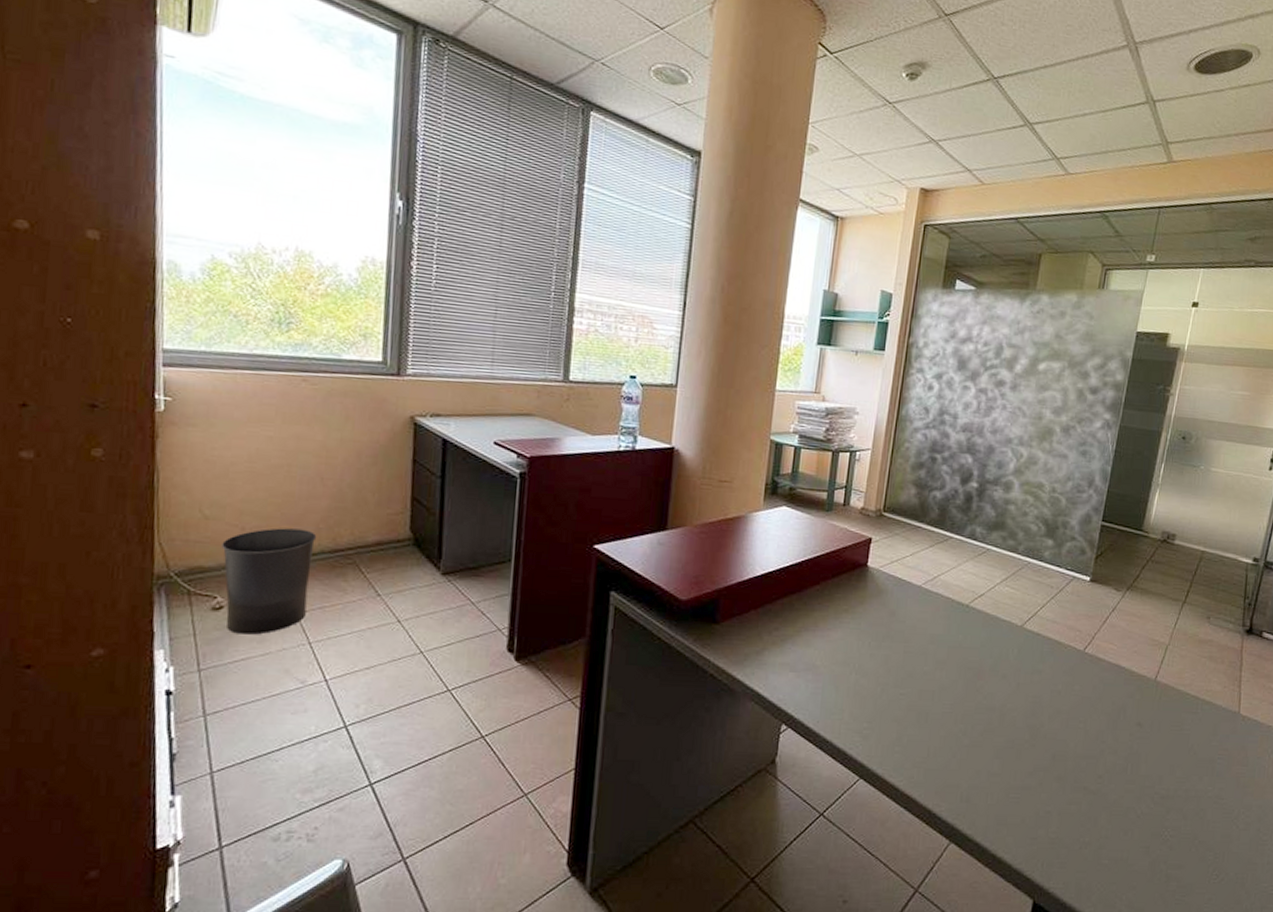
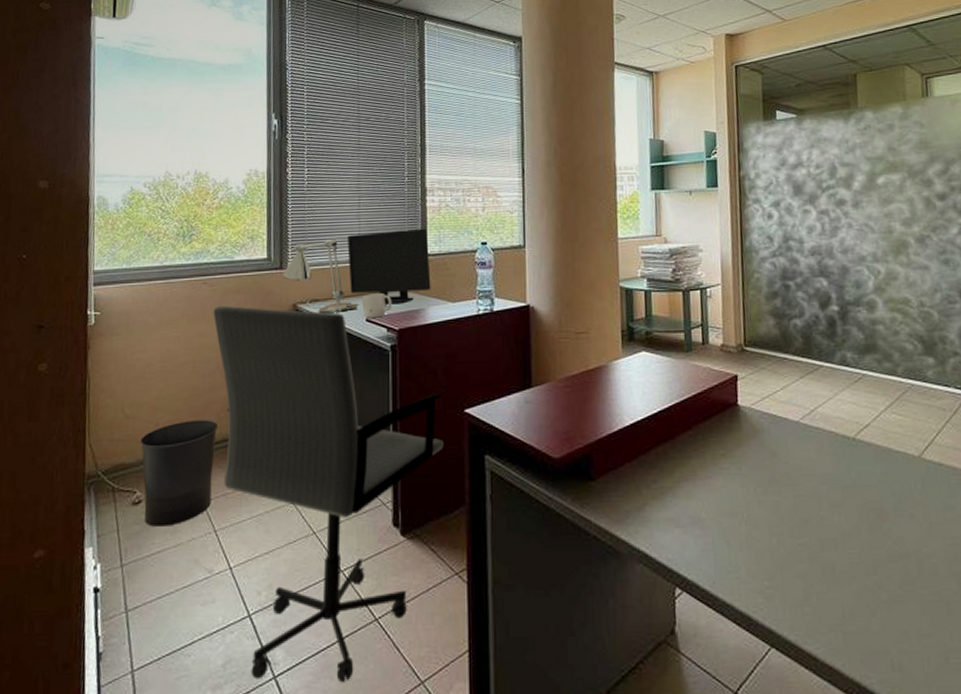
office chair: none [314,407,571,792] -> present [213,305,444,683]
desk lamp: none [401,350,486,431] -> present [283,240,358,314]
computer monitor: none [478,348,572,430] -> present [347,228,431,305]
mug: none [491,415,525,442] -> present [362,293,392,318]

